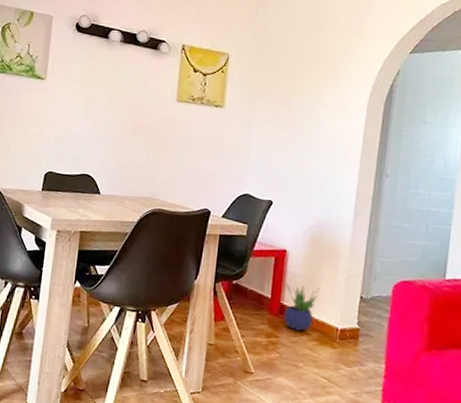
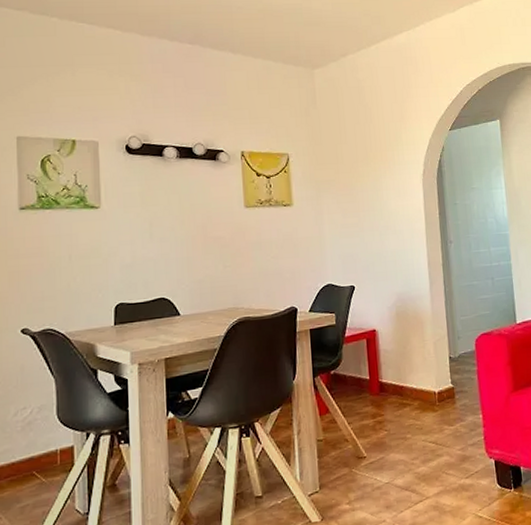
potted plant: present [284,283,320,331] -> none [381,357,413,405]

